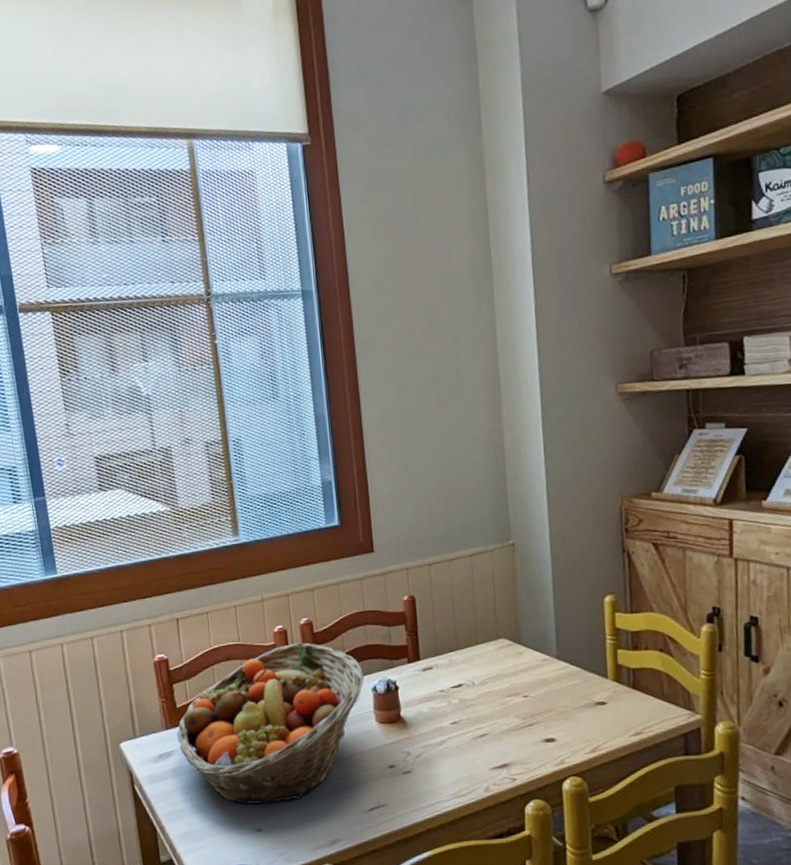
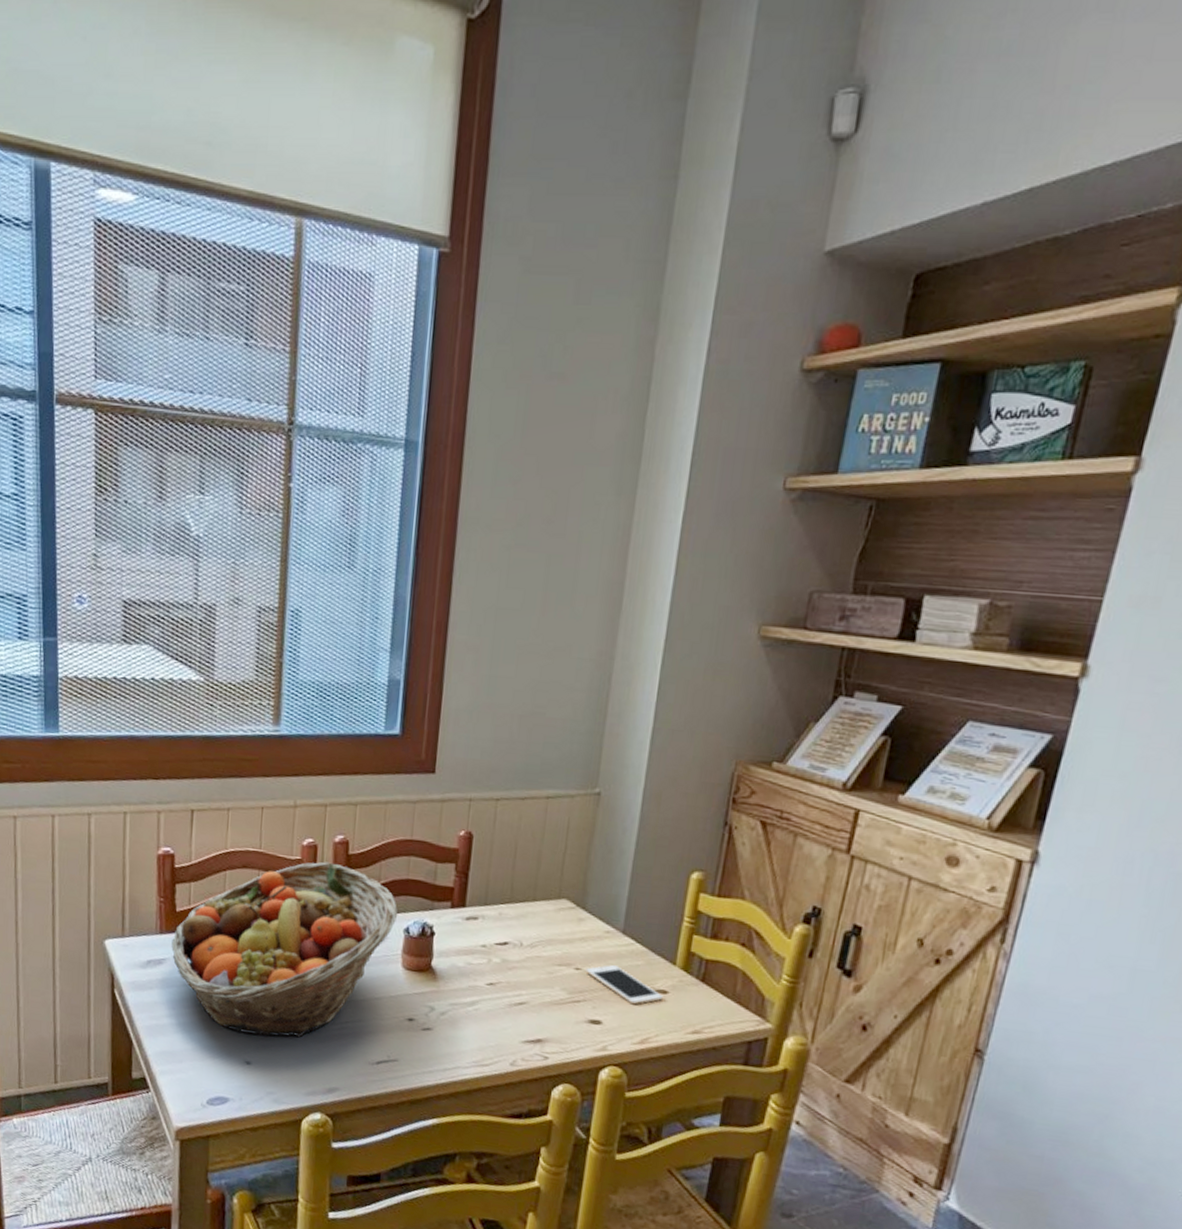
cell phone: none [532,688,603,719] -> present [586,965,663,1005]

